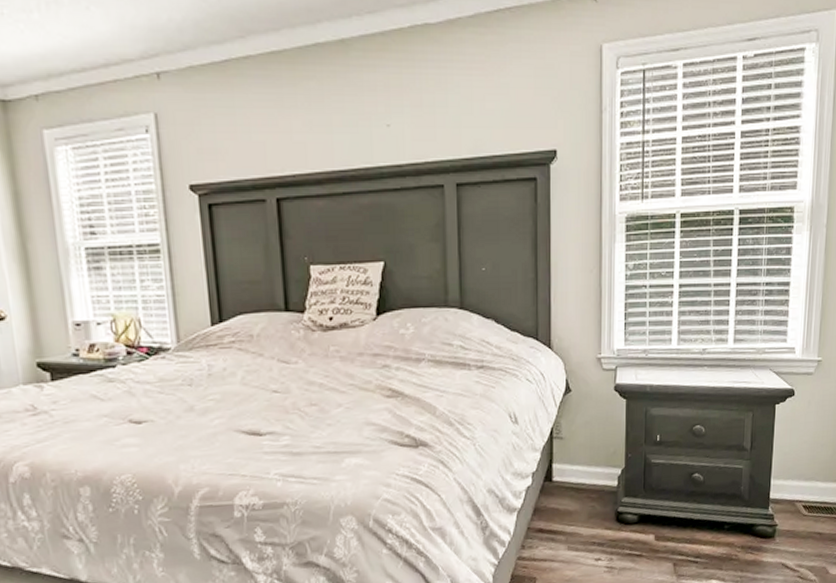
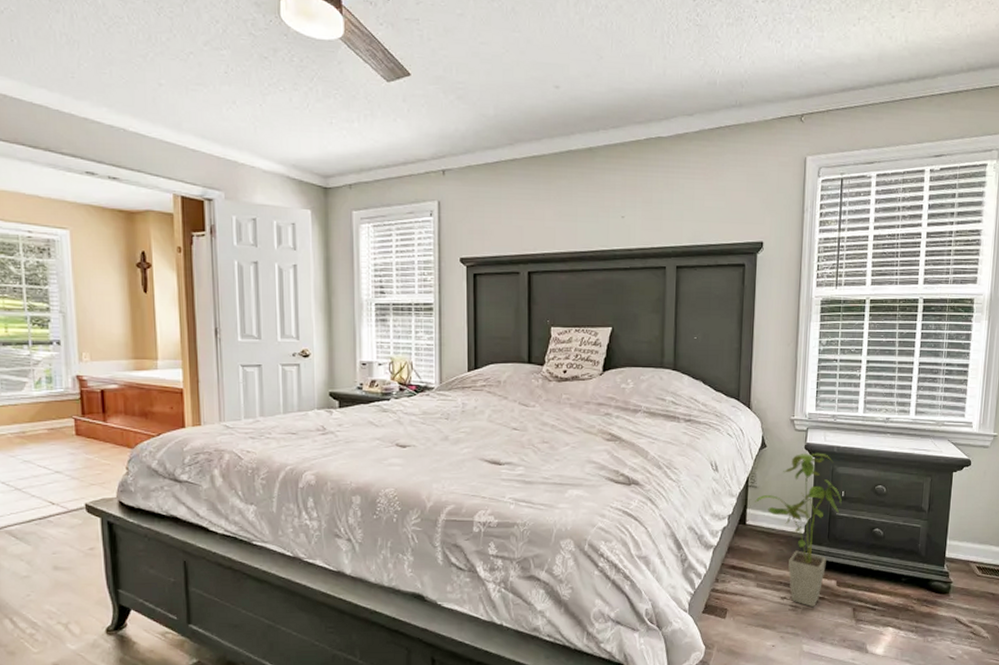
house plant: none [561,393,657,567] -> present [755,452,842,608]

